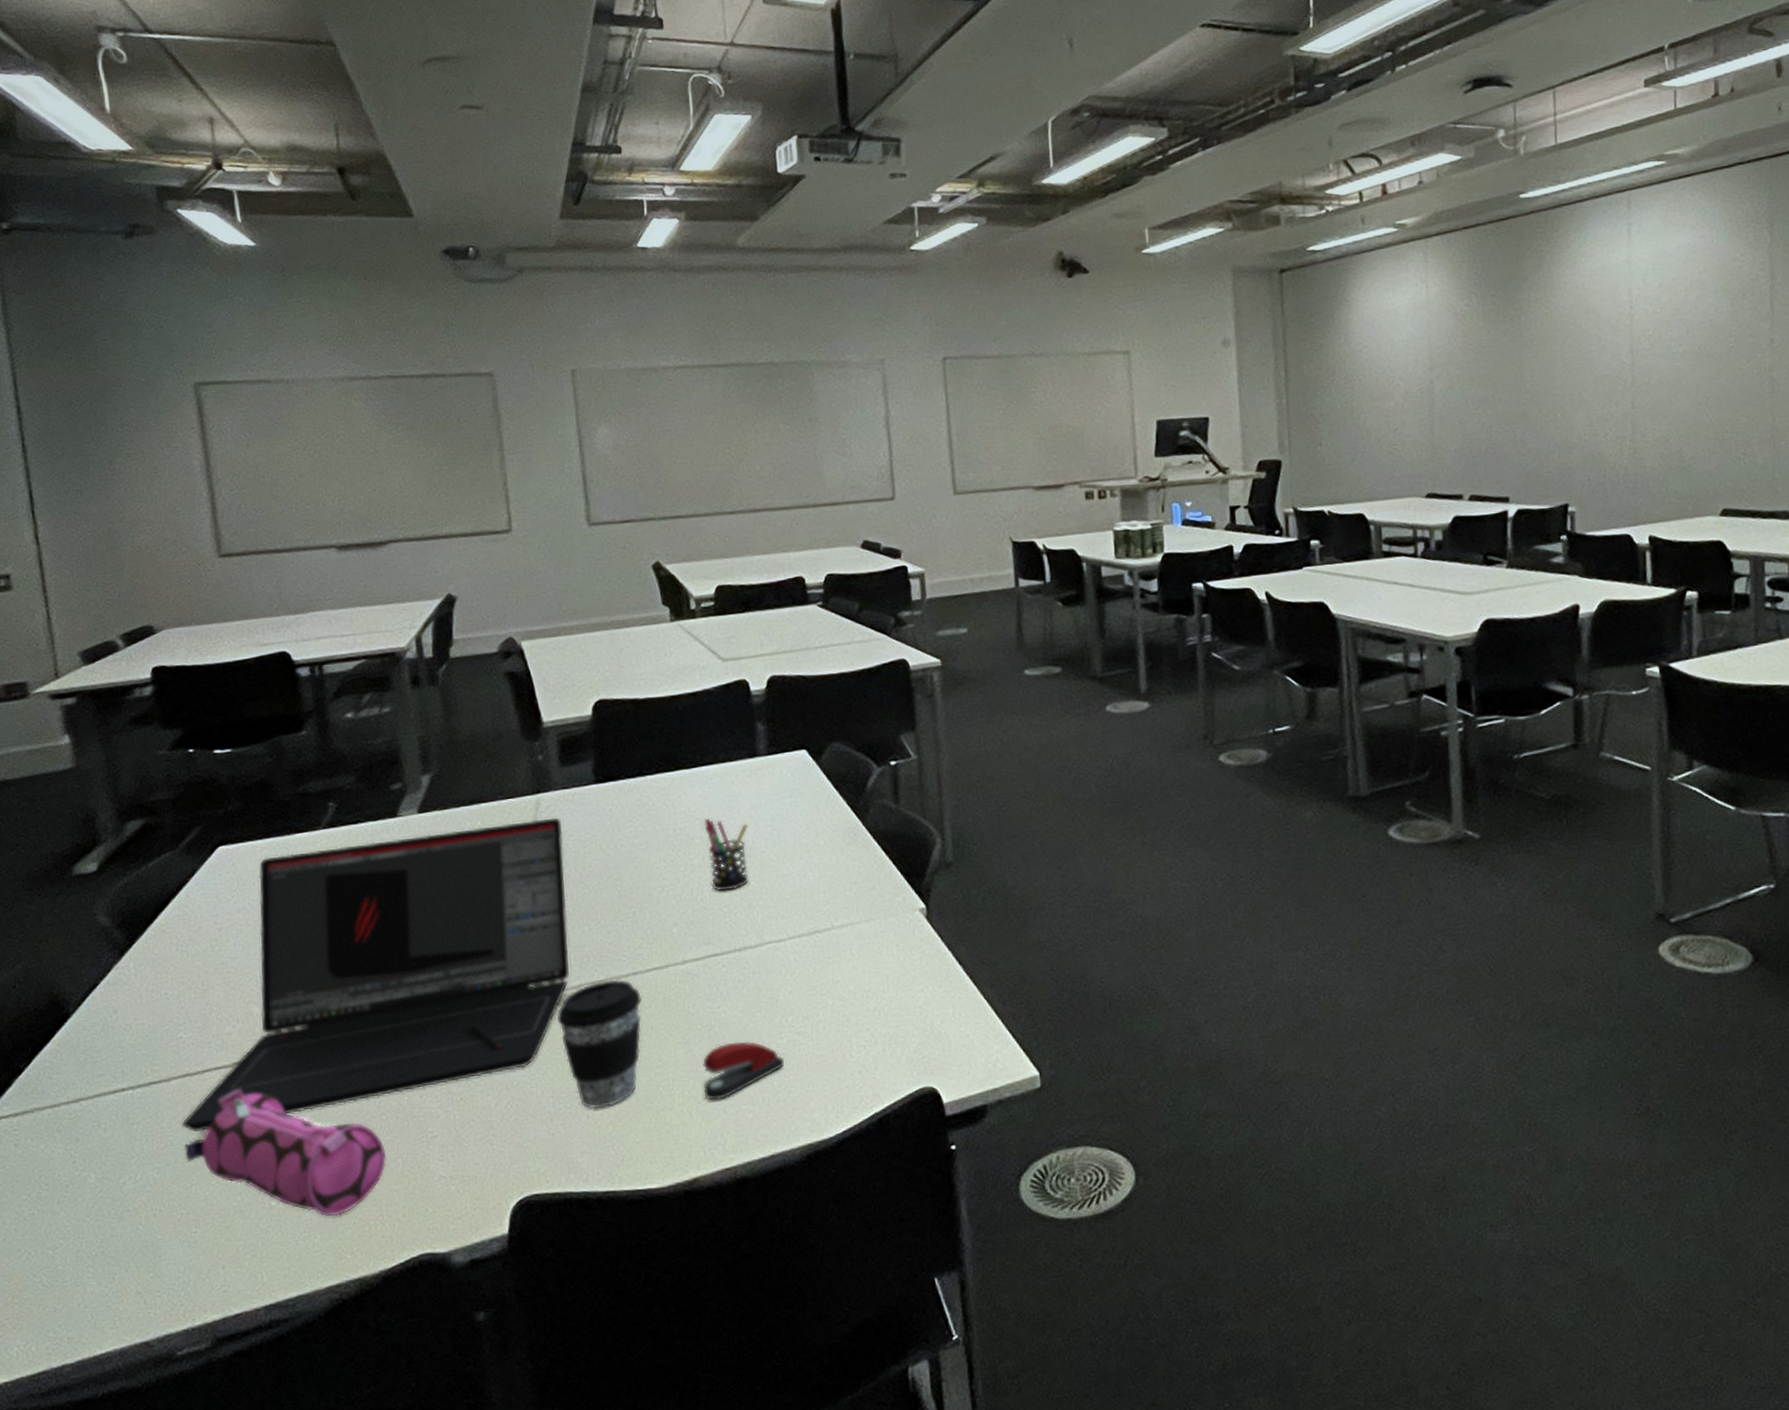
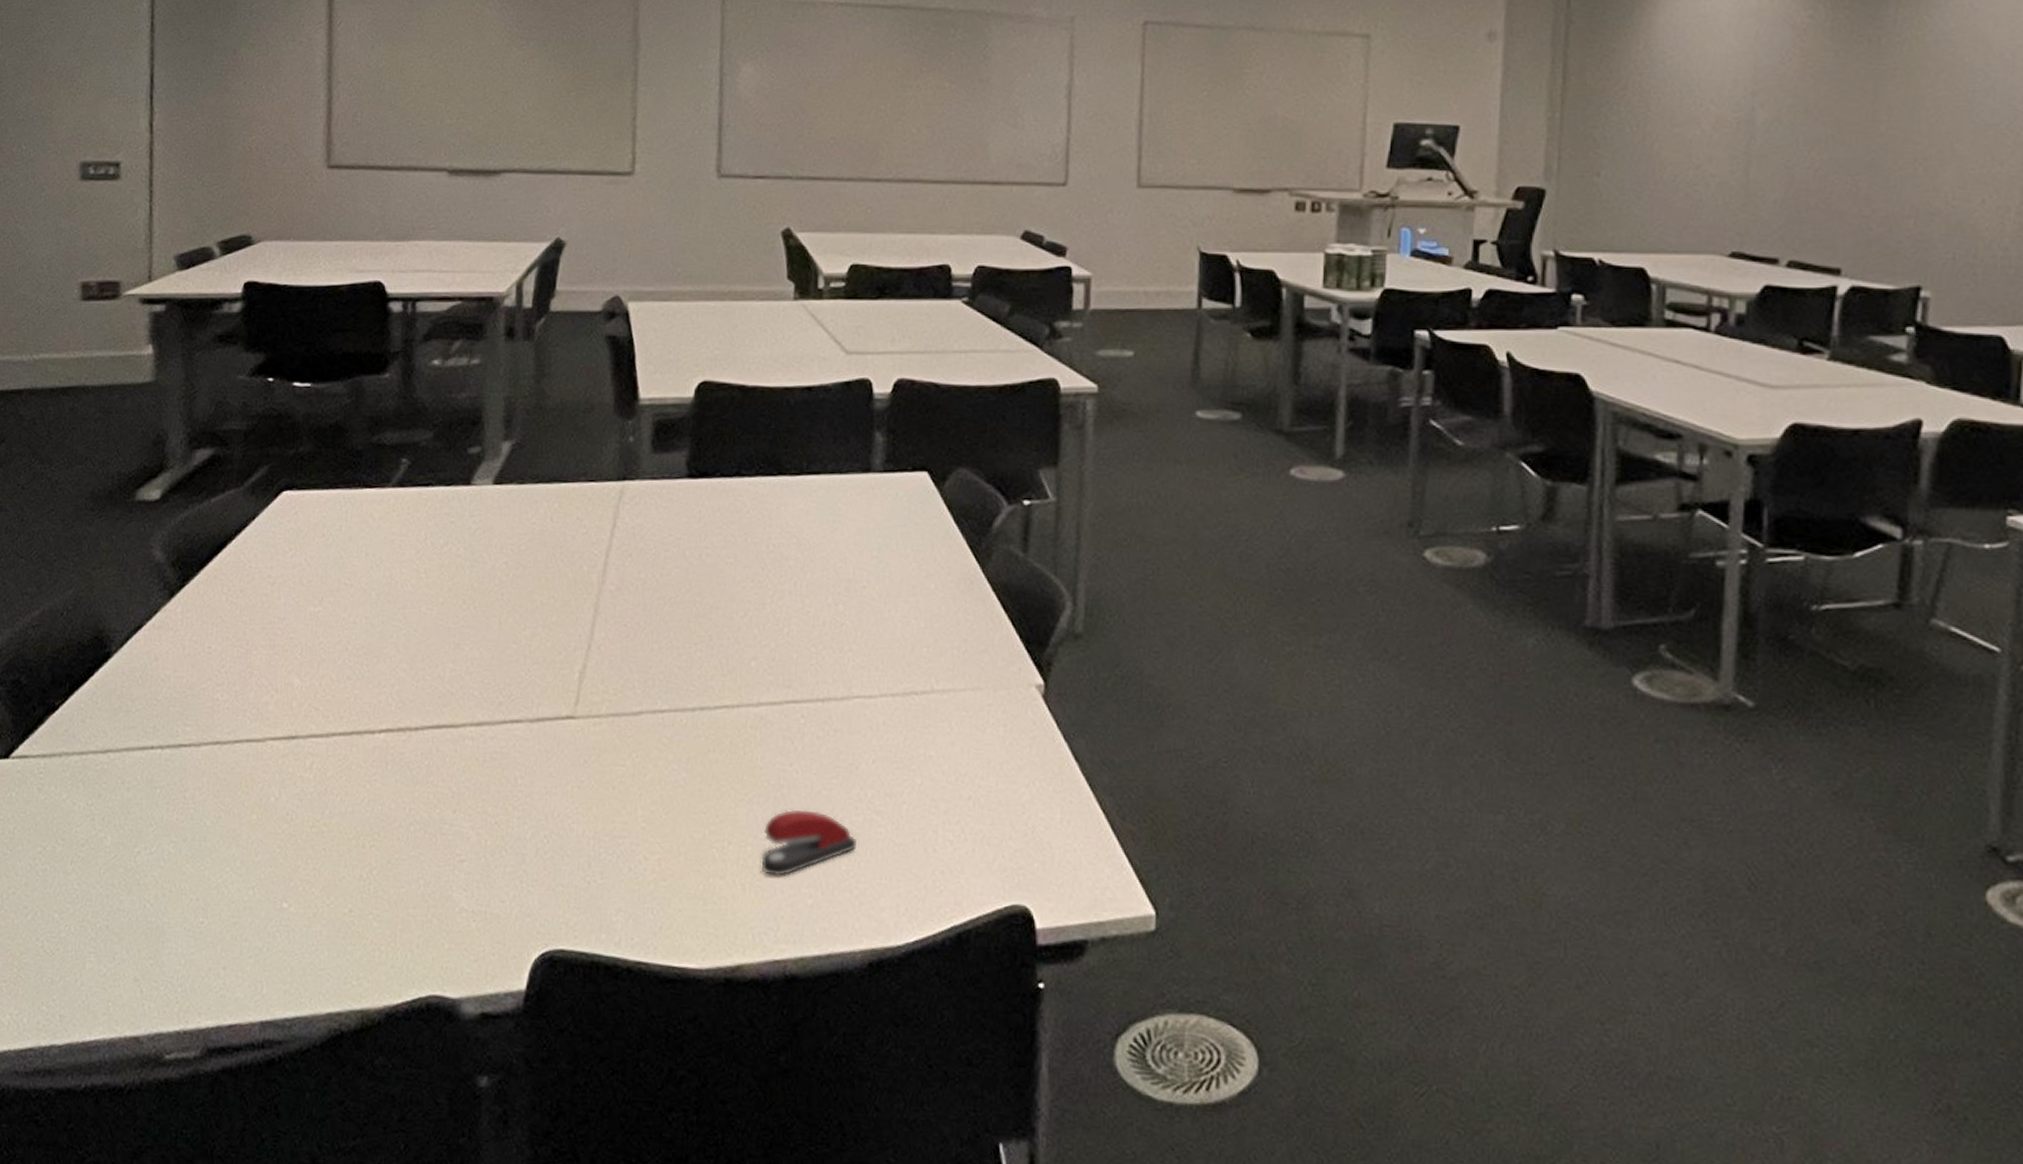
laptop: present [182,817,569,1132] -> none [205,510,645,810]
pencil case: present [184,1089,387,1217] -> none [203,768,409,934]
coffee cup: present [556,979,642,1109] -> none [610,710,706,862]
pen holder: present [704,818,749,892] -> none [800,538,851,627]

